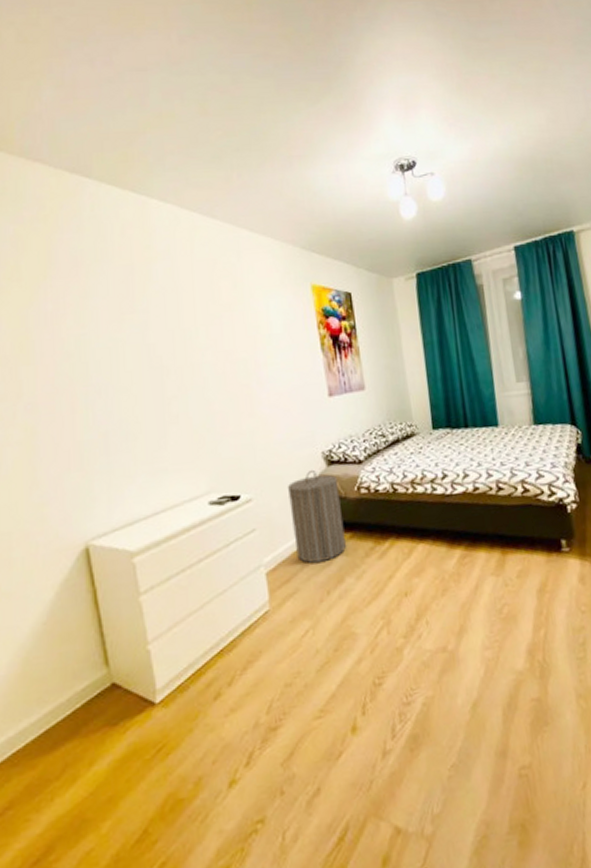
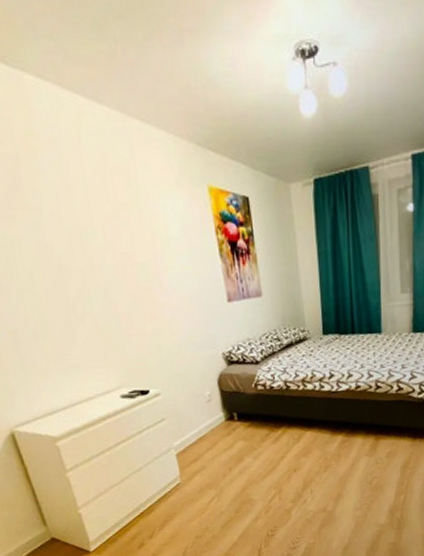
laundry hamper: present [287,469,346,563] -> none [191,368,245,447]

